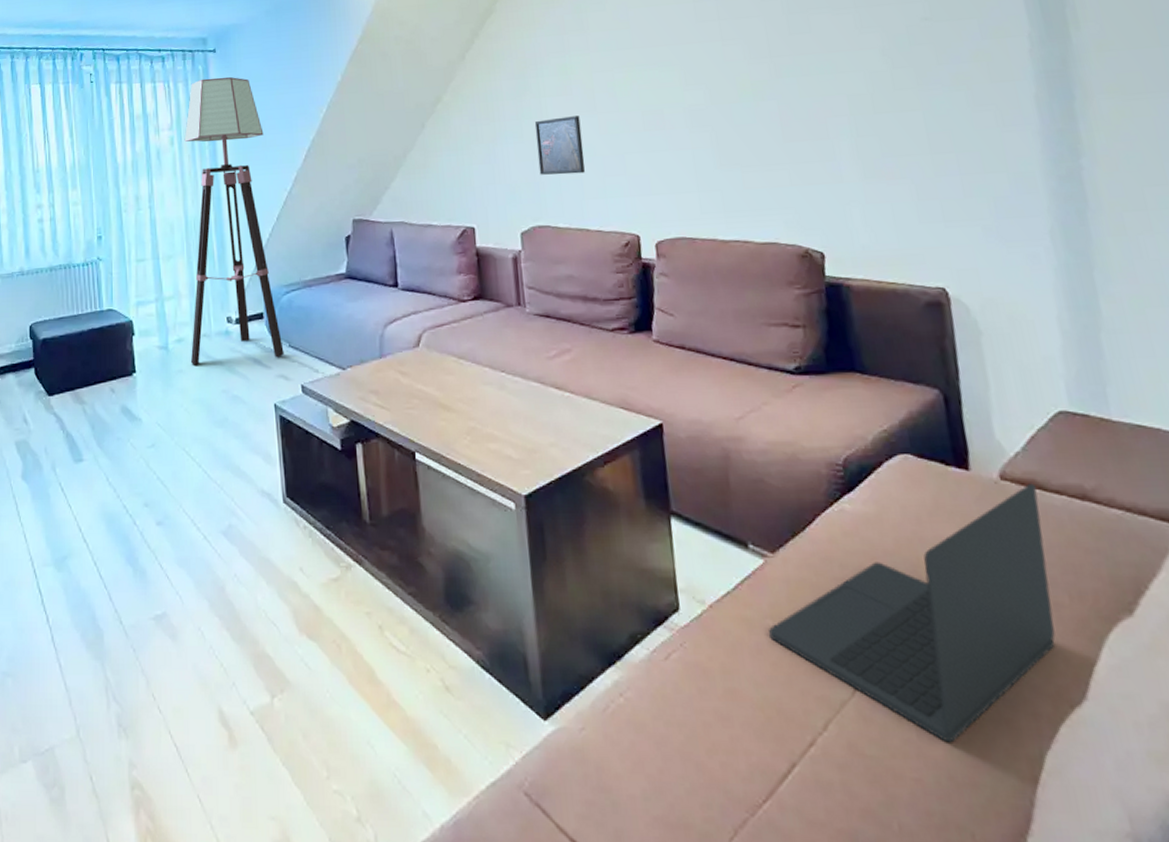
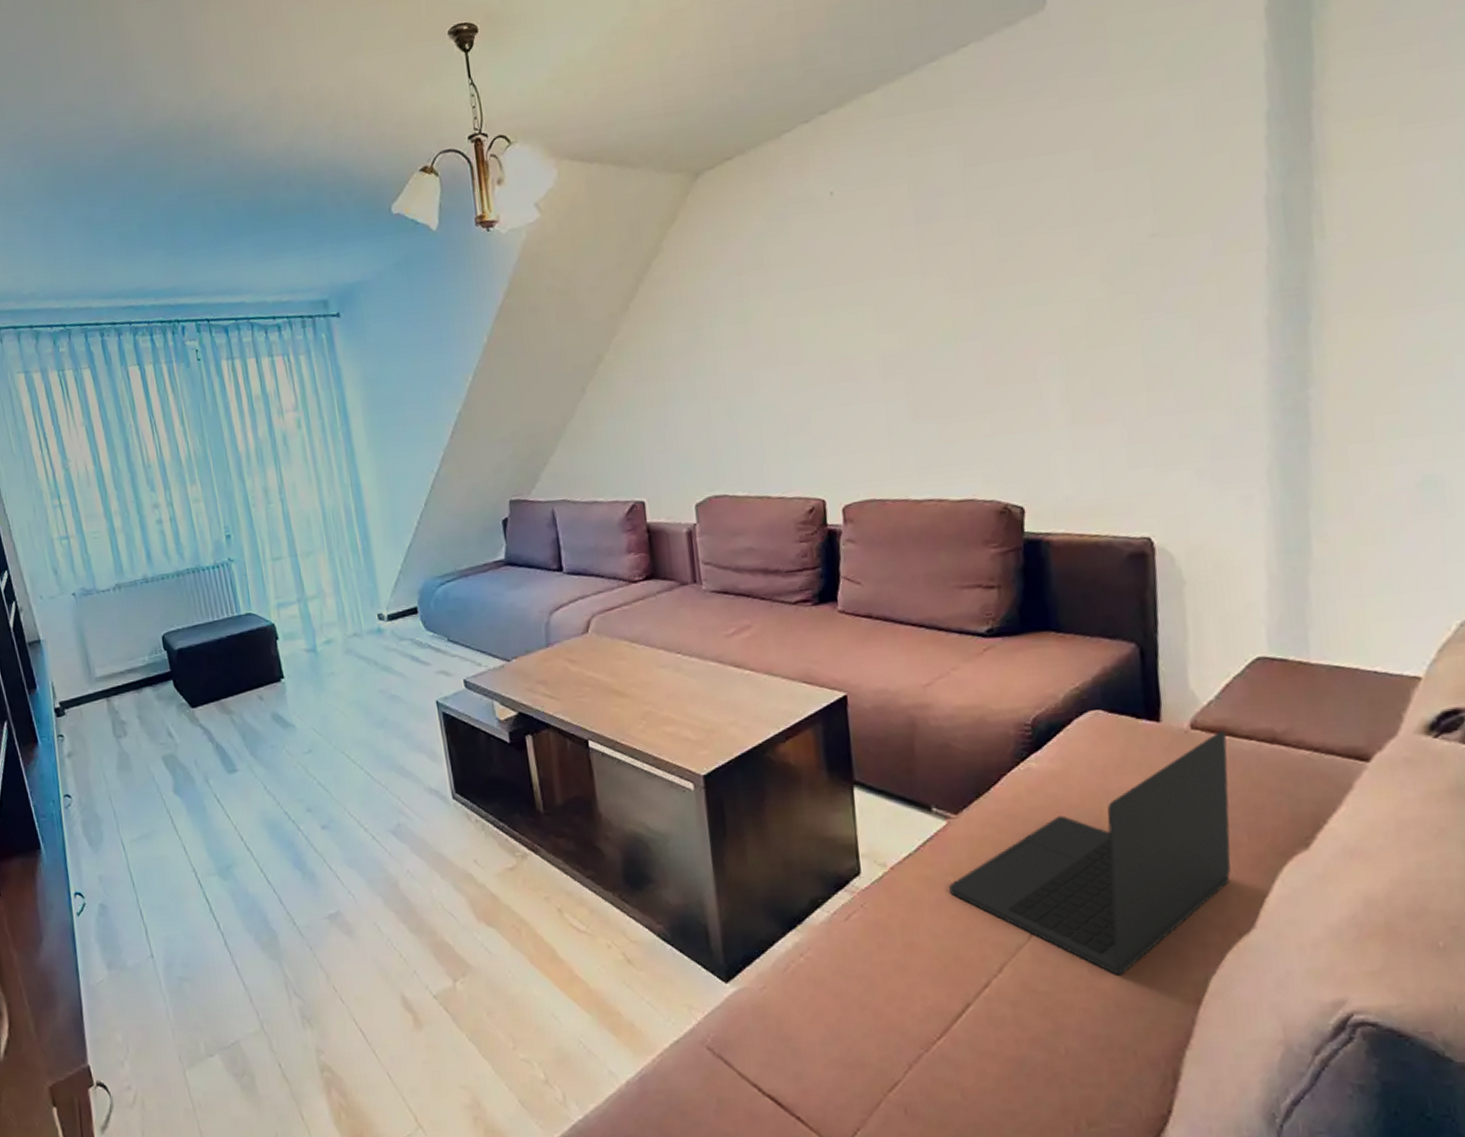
floor lamp: present [184,77,284,365] -> none [312,345,443,667]
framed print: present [534,116,585,175] -> none [709,369,766,439]

